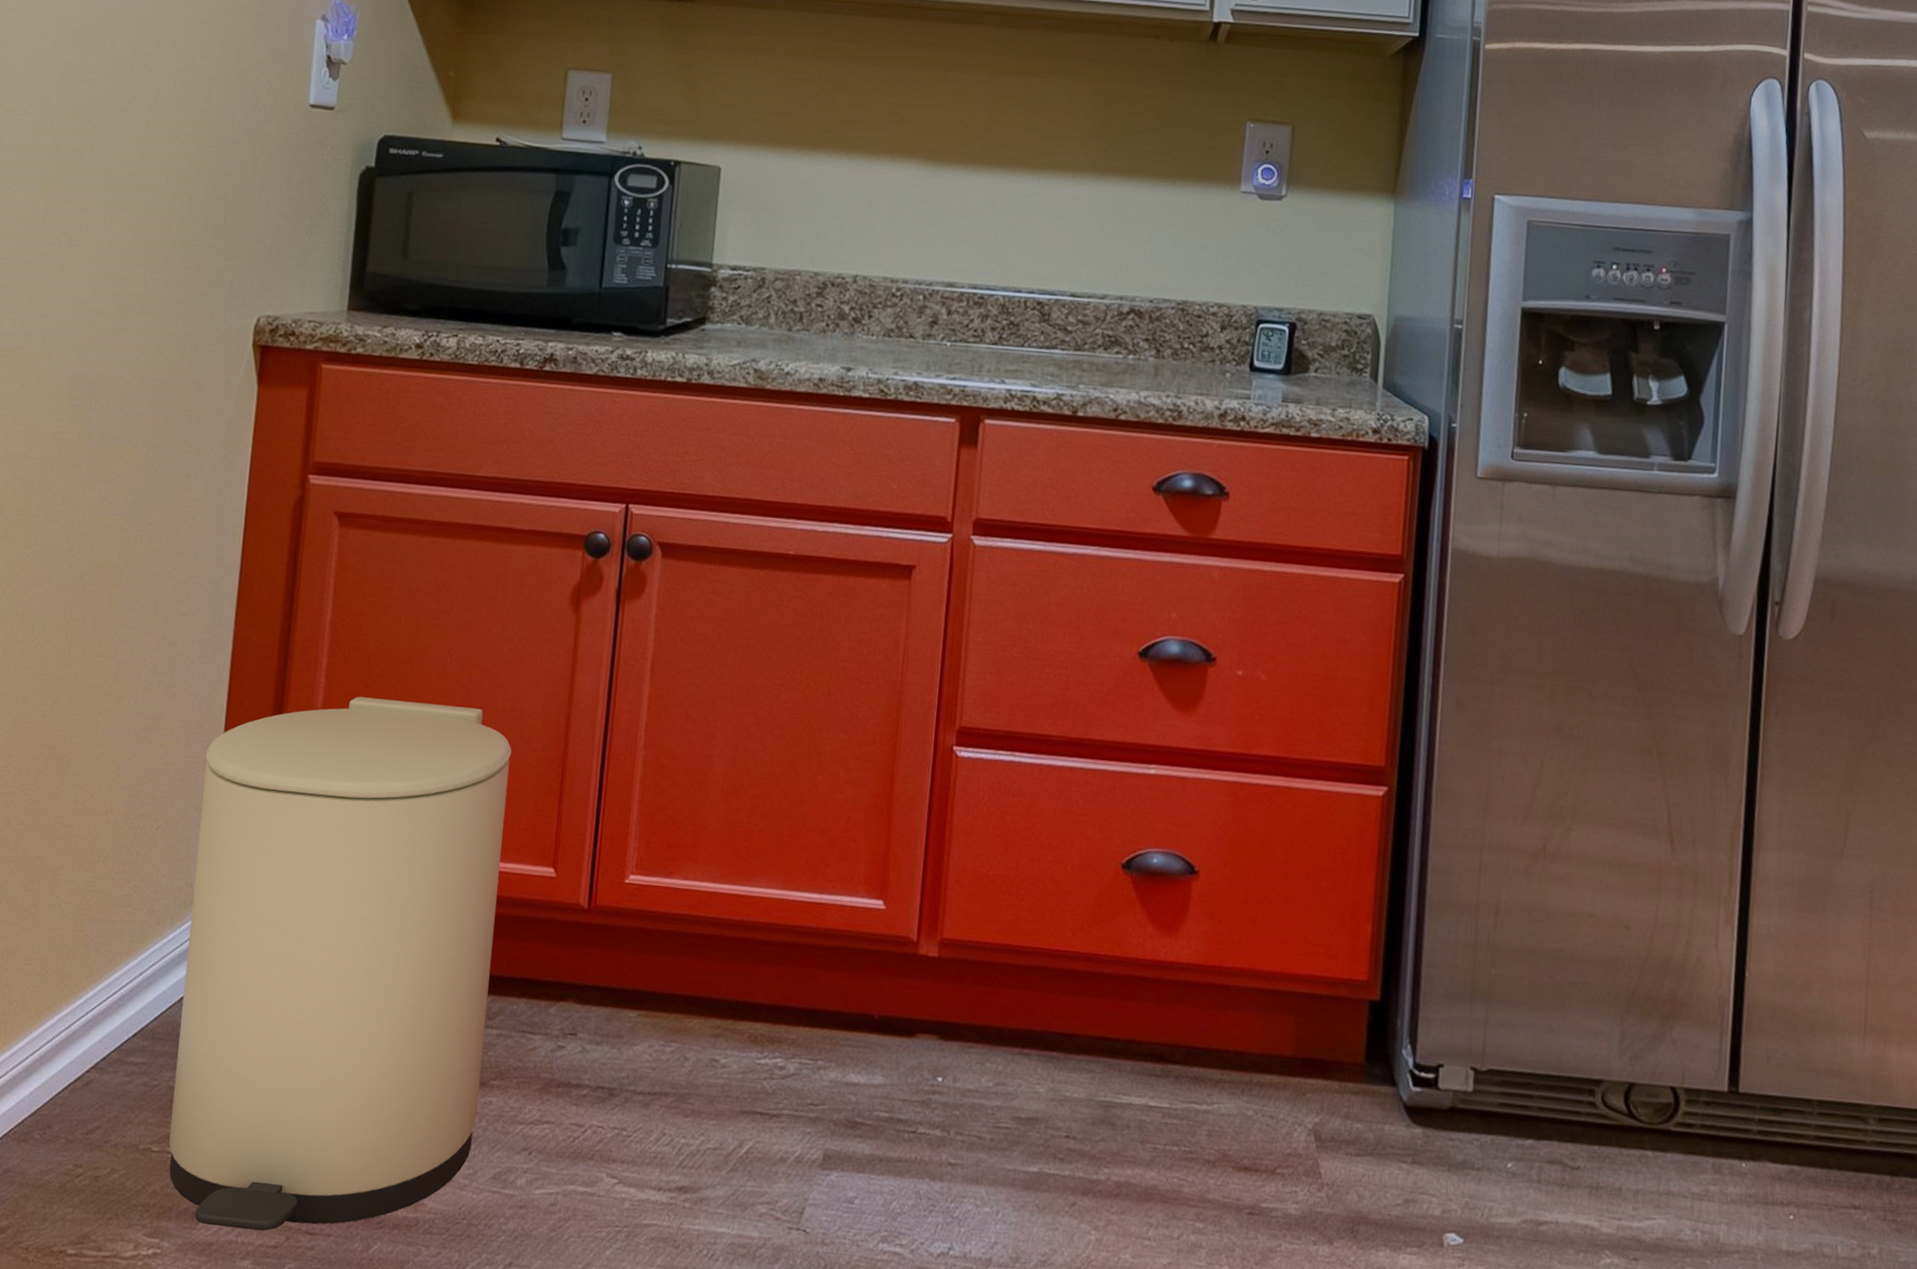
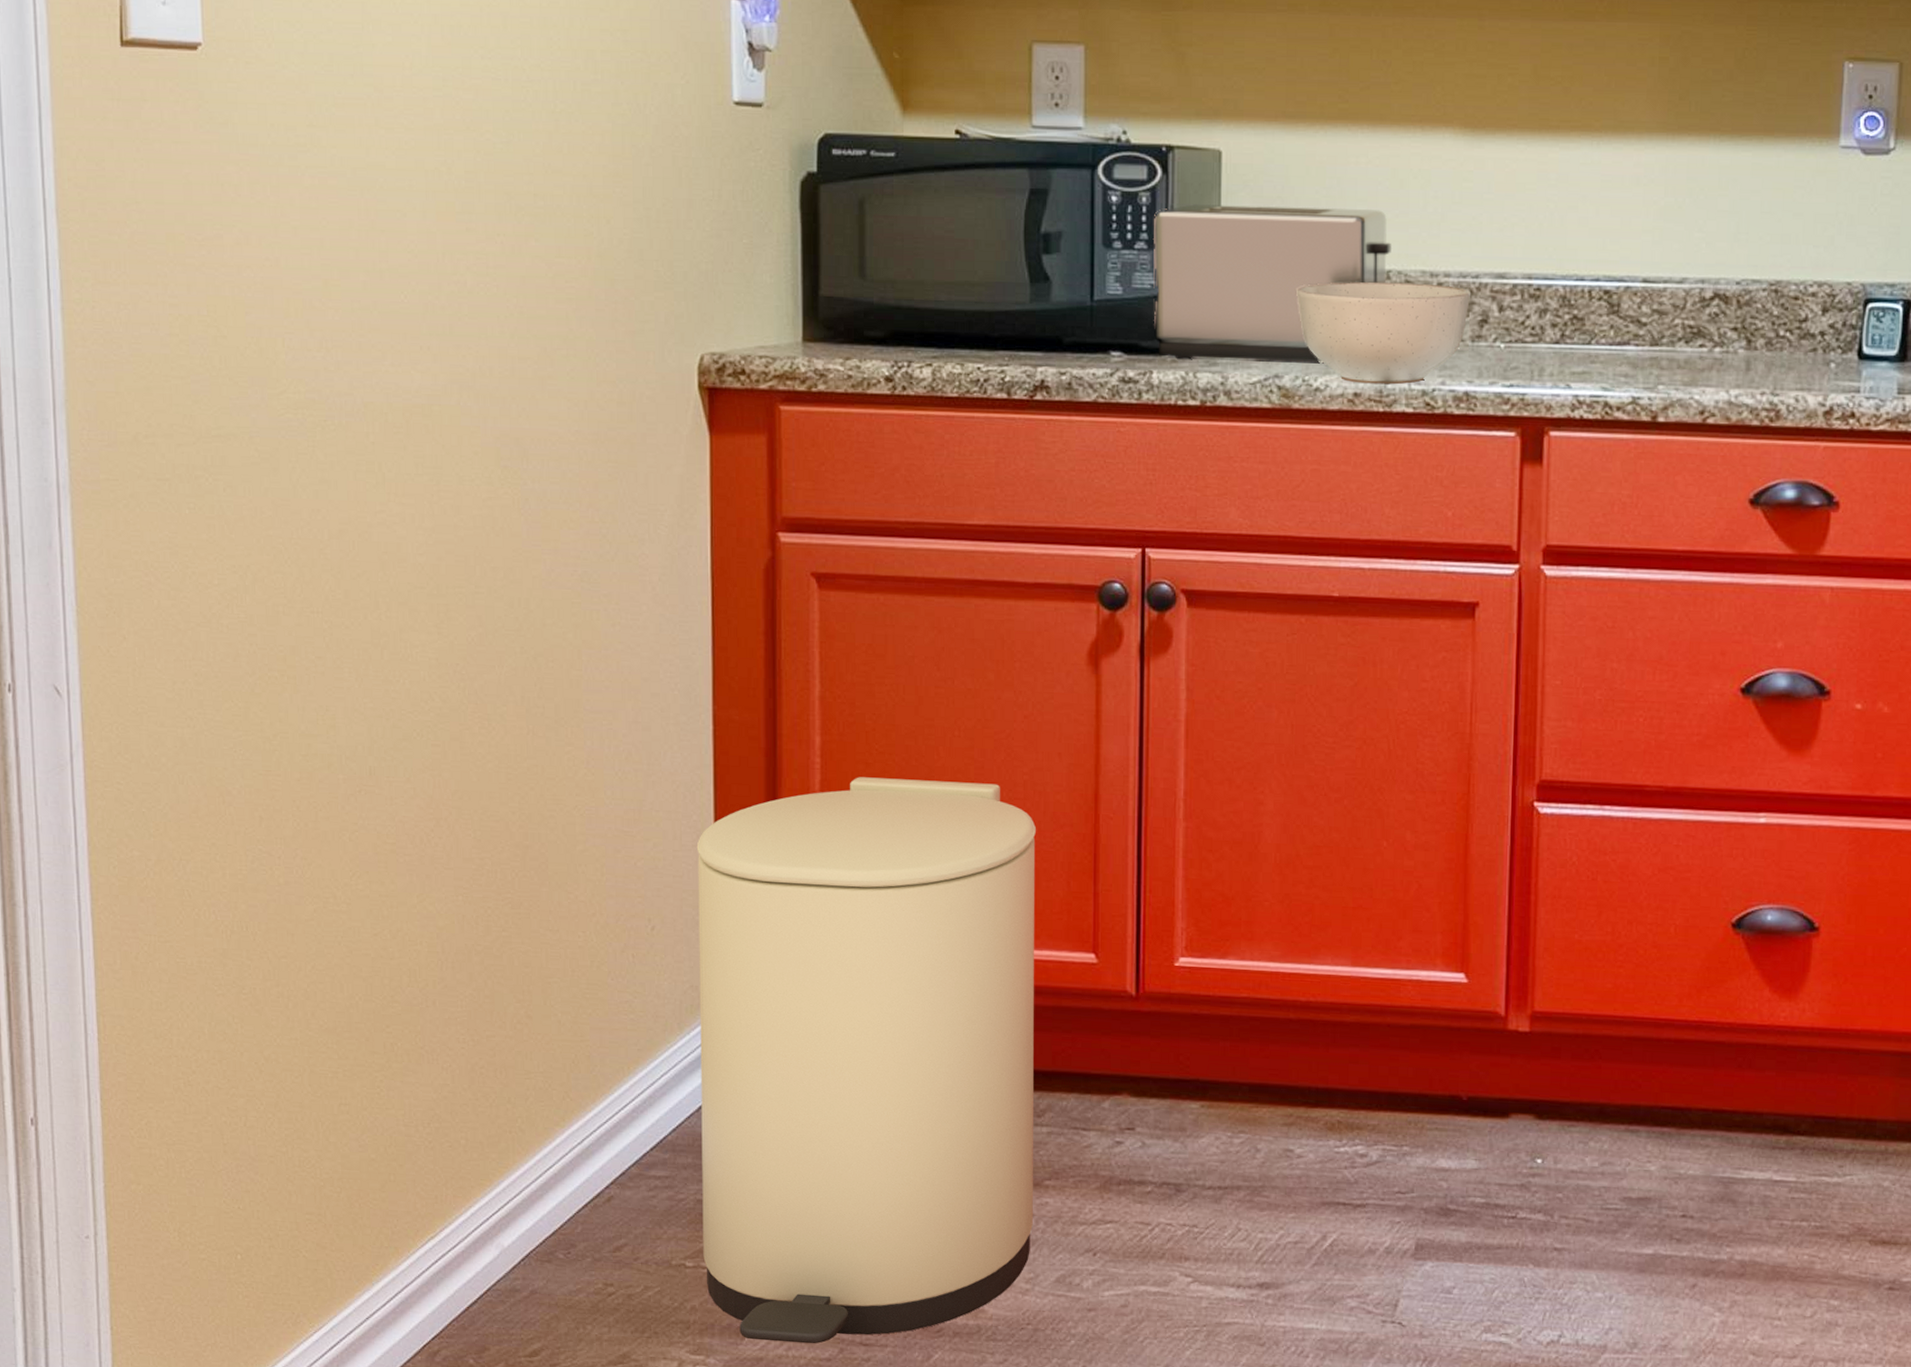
toaster: none [651,211,859,349] -> present [1153,204,1391,361]
bowl: none [775,283,925,373] -> present [1295,281,1471,385]

